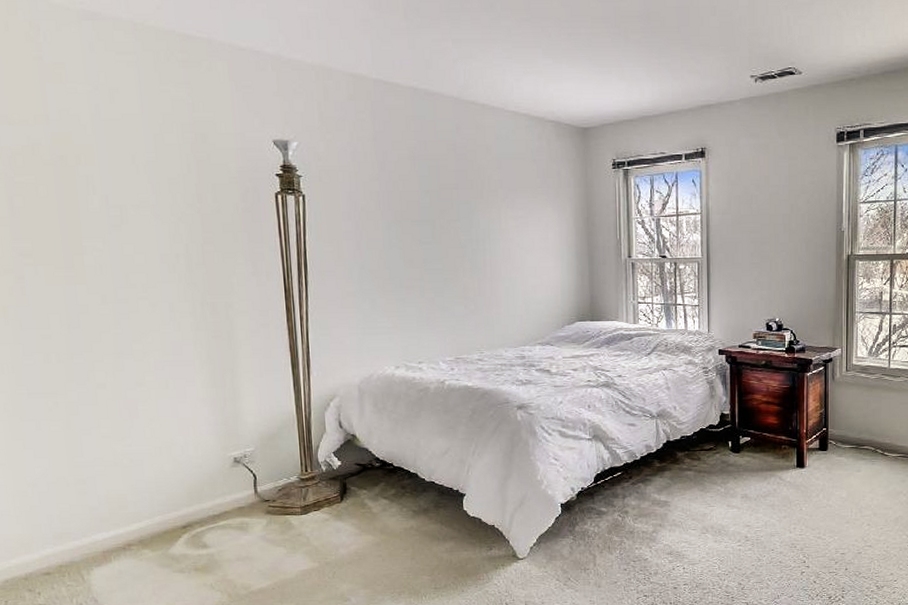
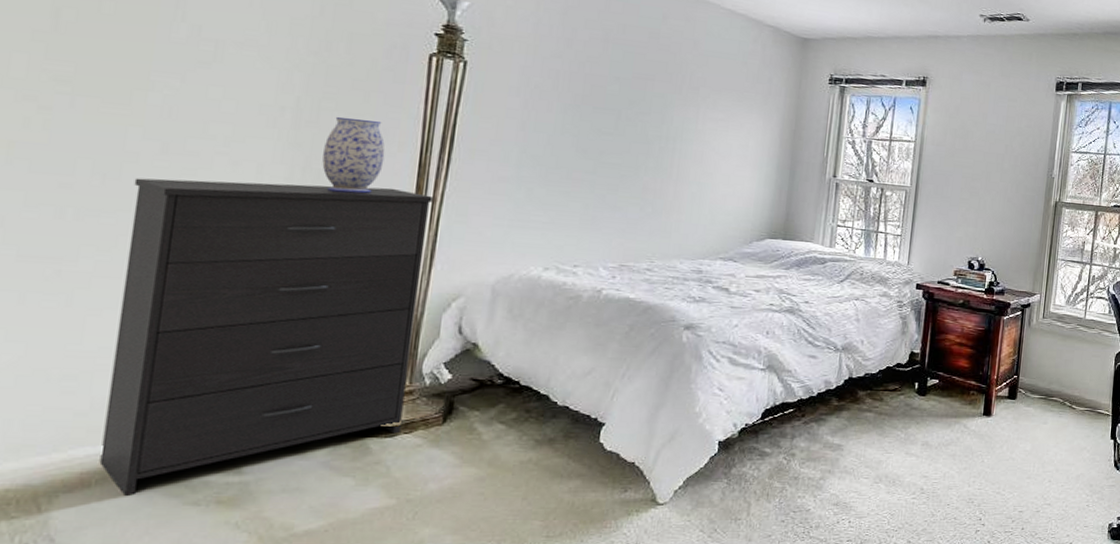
dresser: none [89,311,311,567] -> present [99,178,433,496]
vase: none [213,256,259,320] -> present [322,116,386,194]

